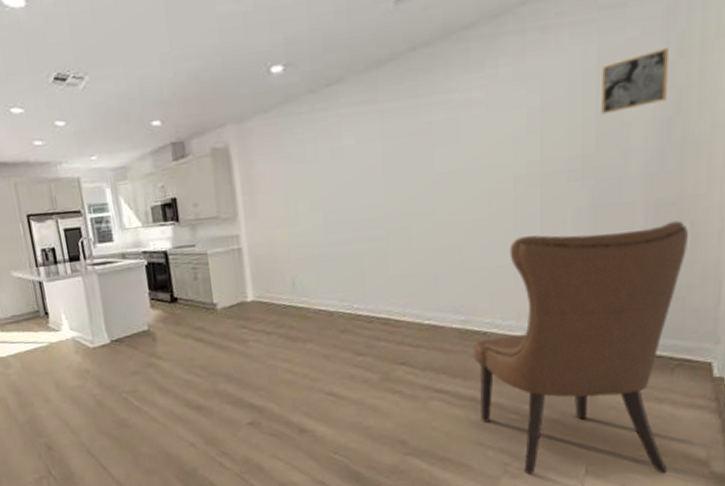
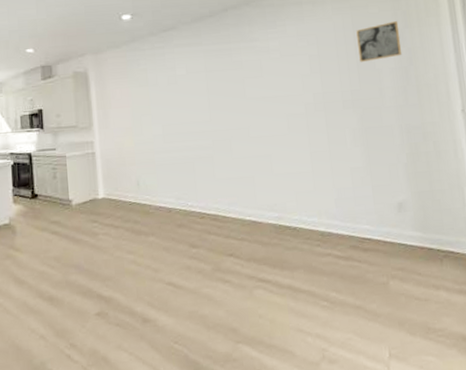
chair: present [473,220,688,475] -> none [286,140,453,360]

